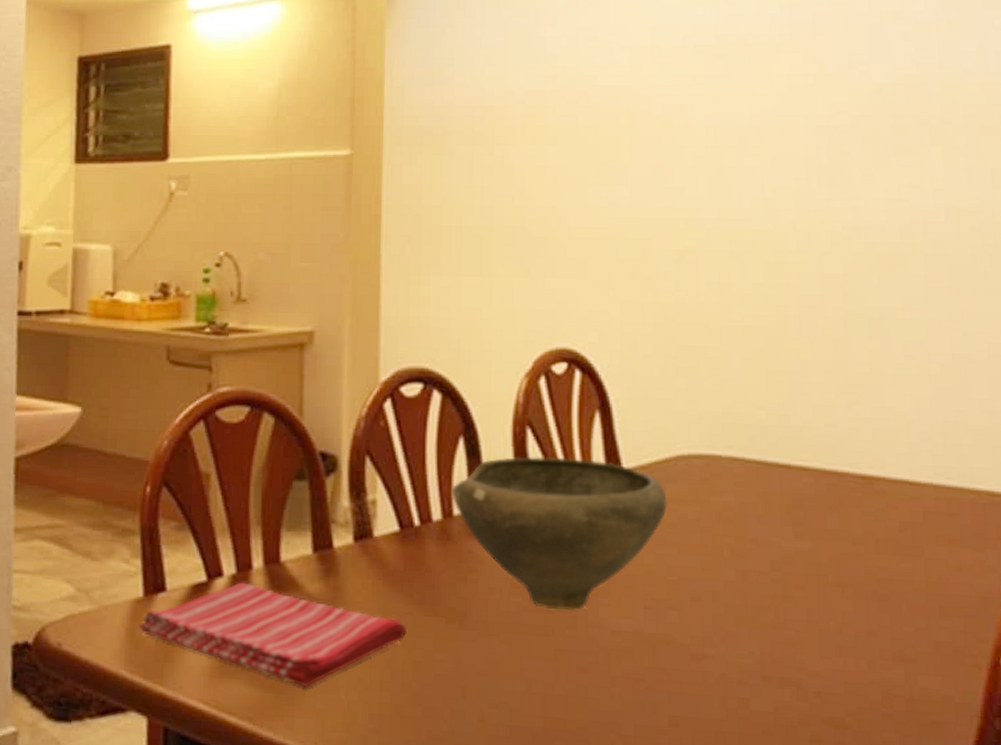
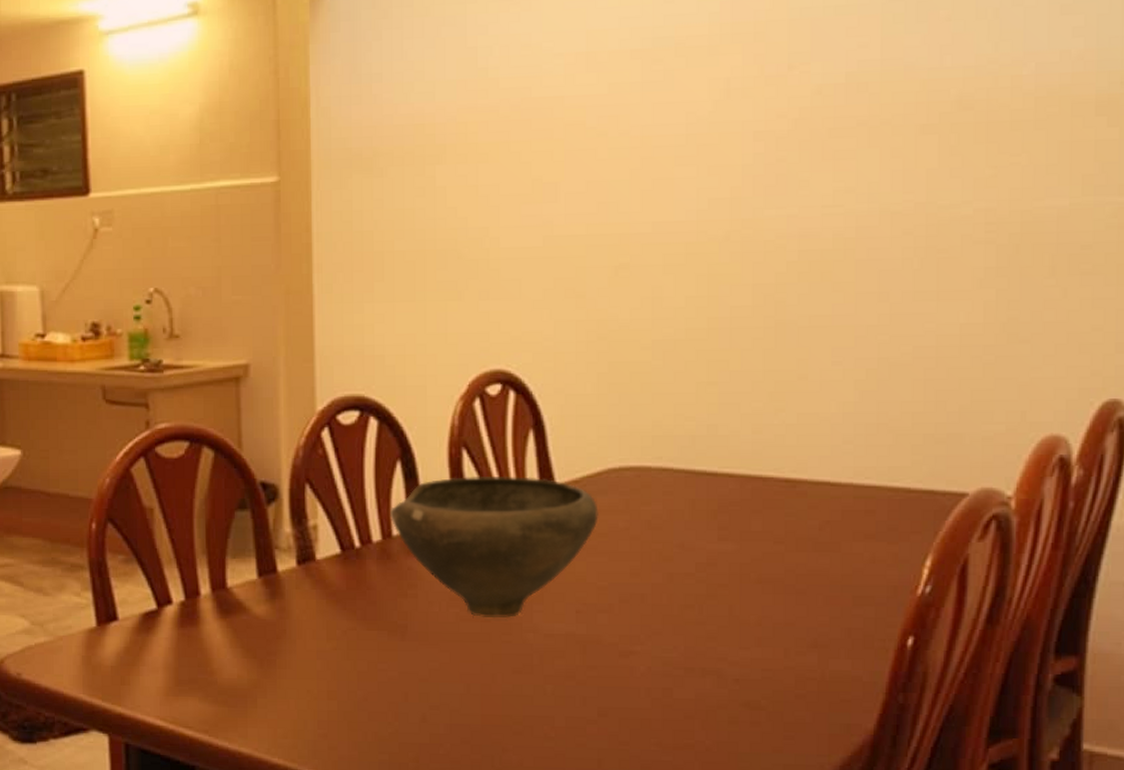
dish towel: present [140,582,406,688] -> none [95,608,351,701]

